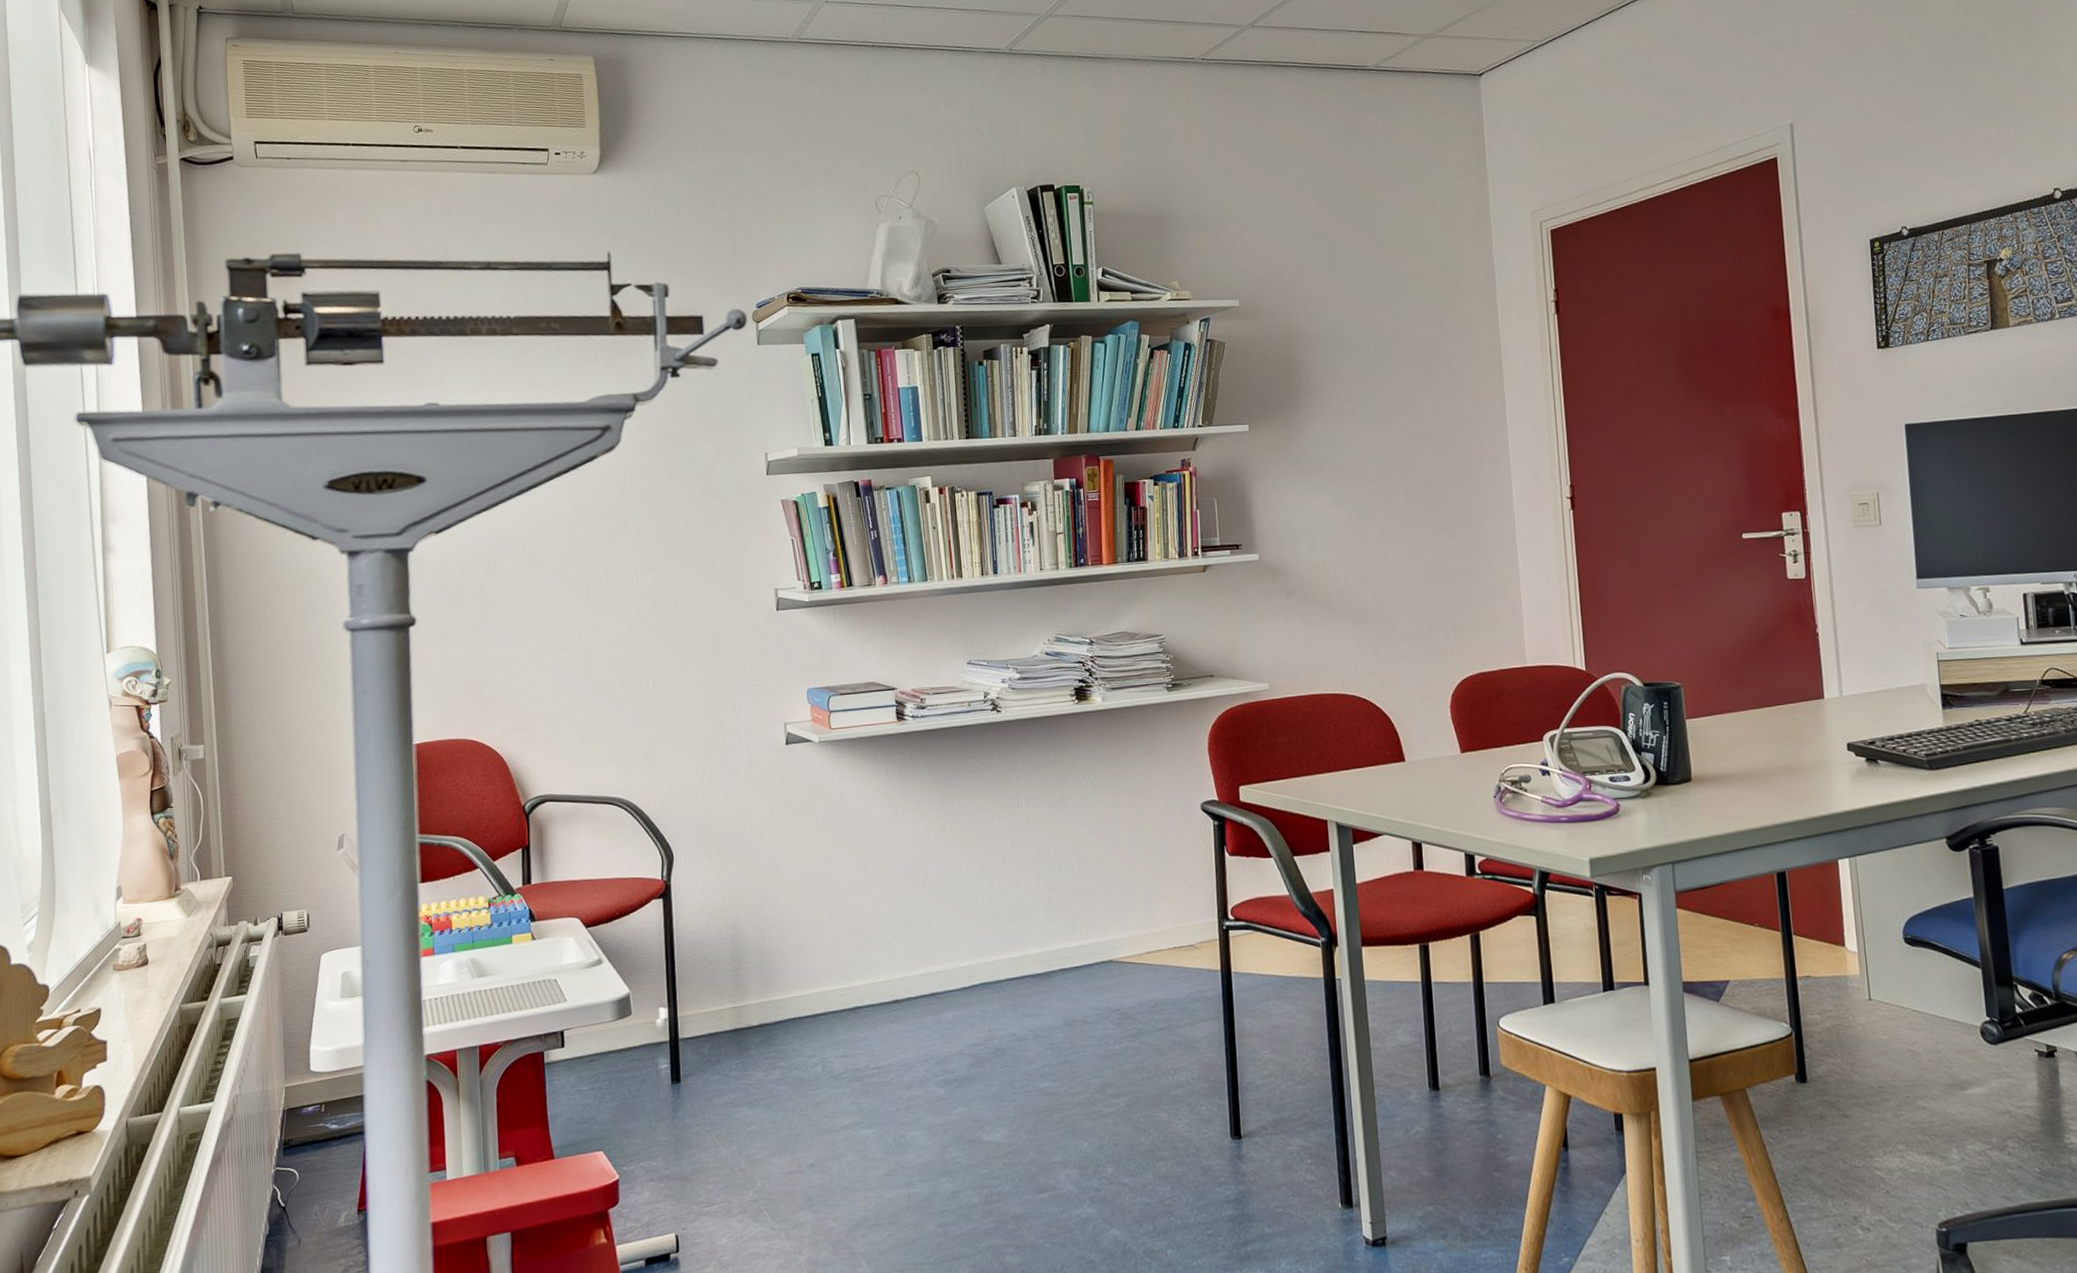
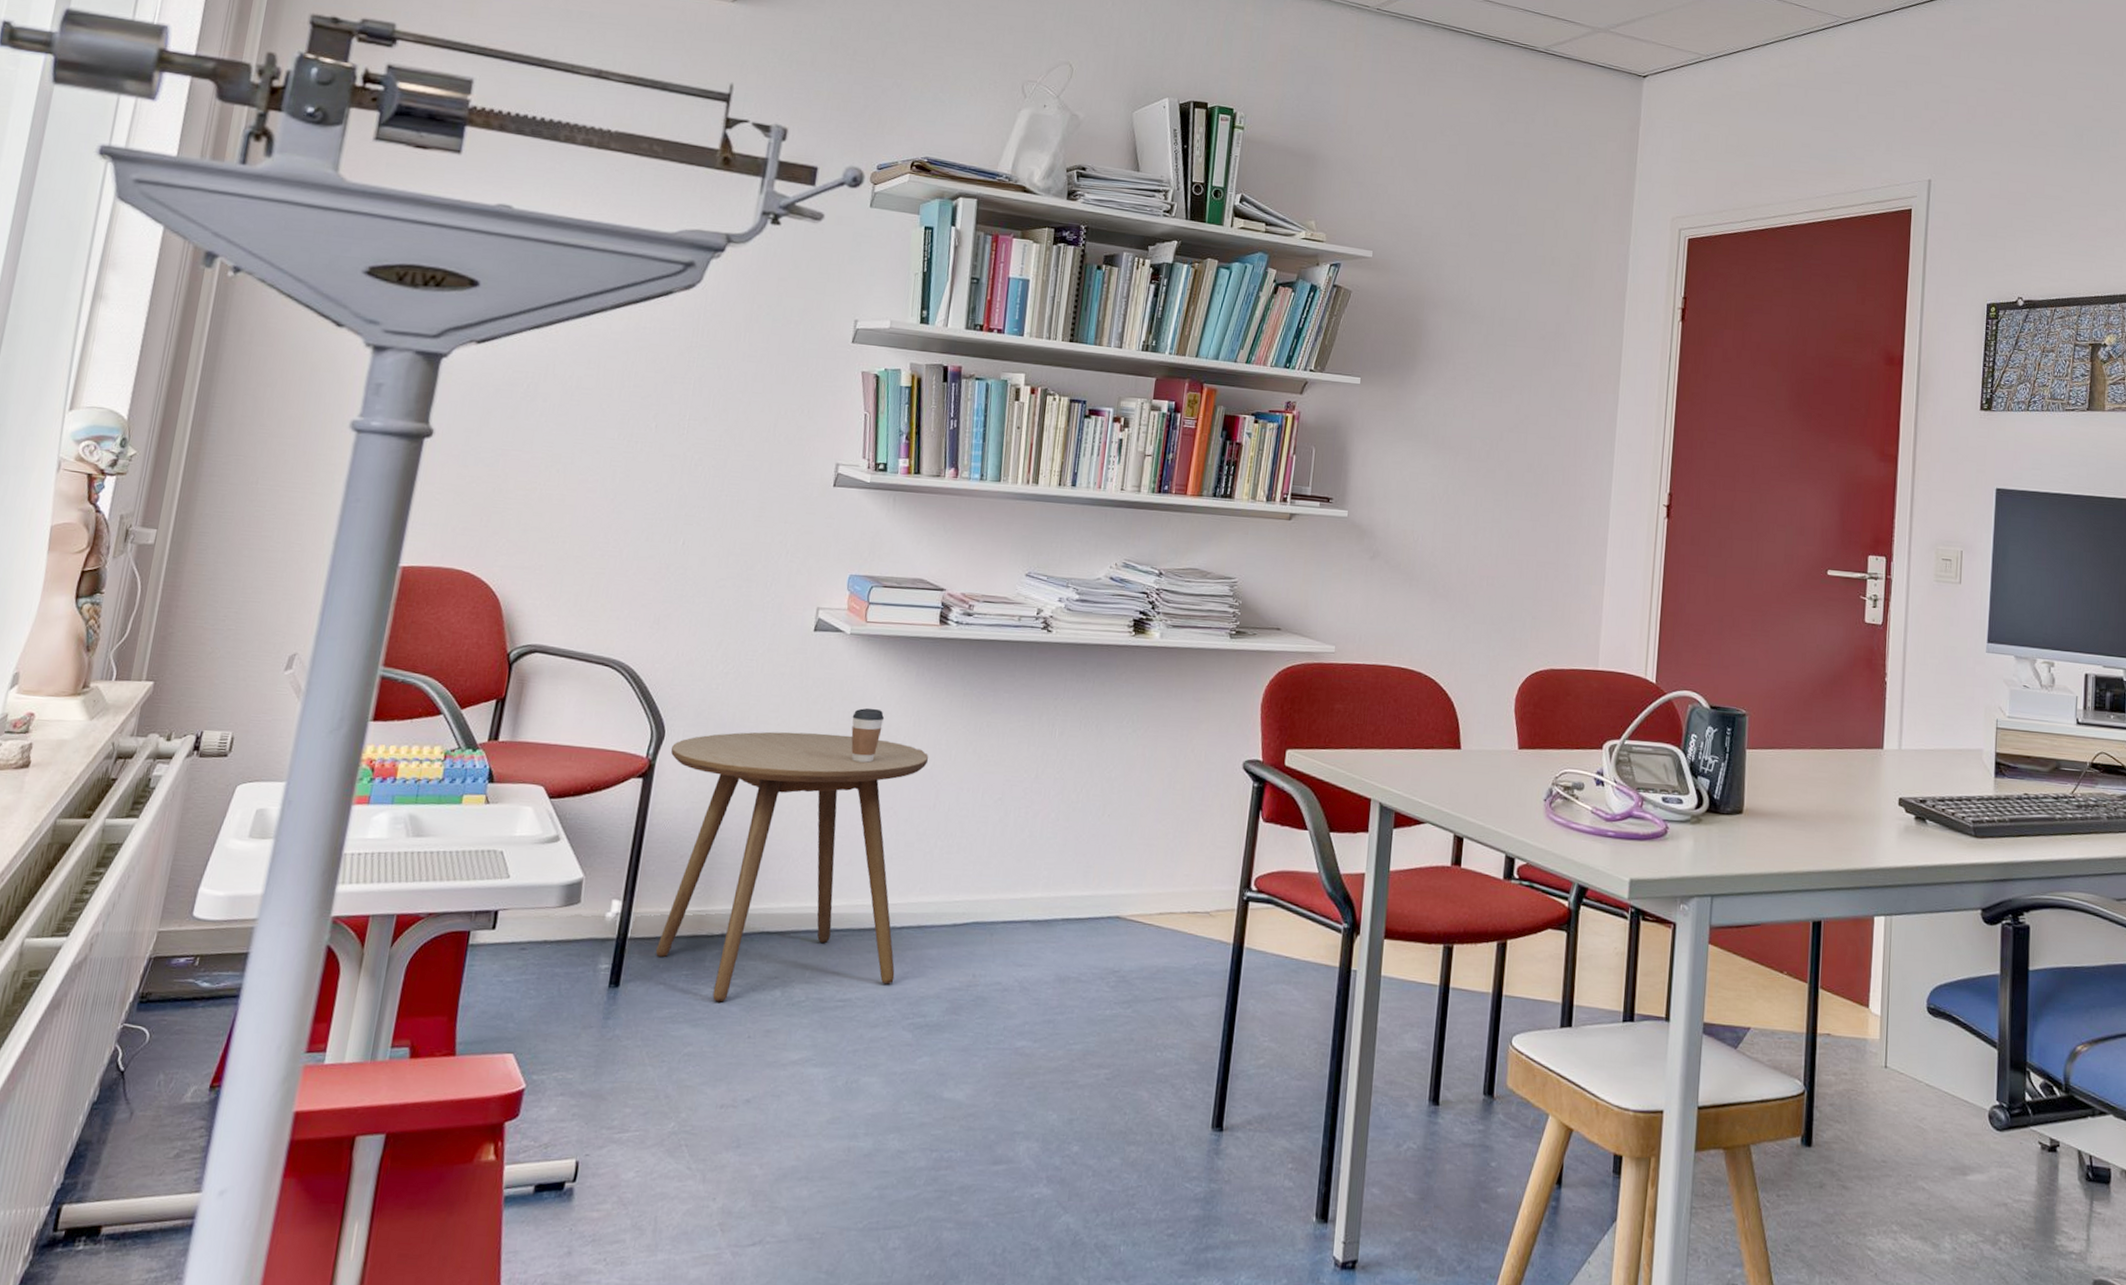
side table: none [681,833,919,1084] -> present [656,731,929,1002]
coffee cup: none [835,806,865,857] -> present [851,708,885,763]

